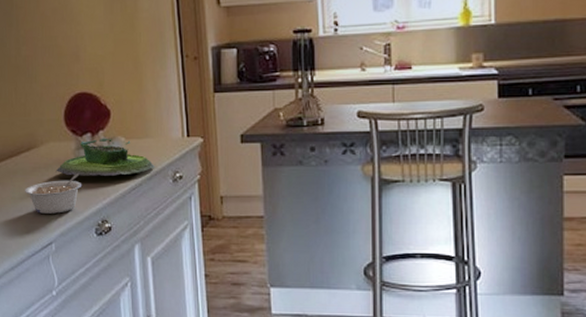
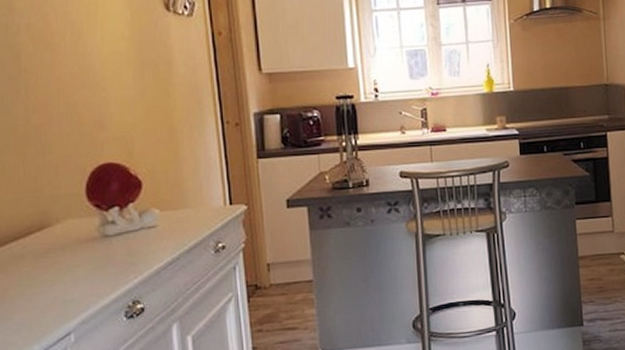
legume: present [25,173,82,214] -> none [35,252,109,301]
plant pot: present [55,138,155,176] -> none [75,211,195,255]

